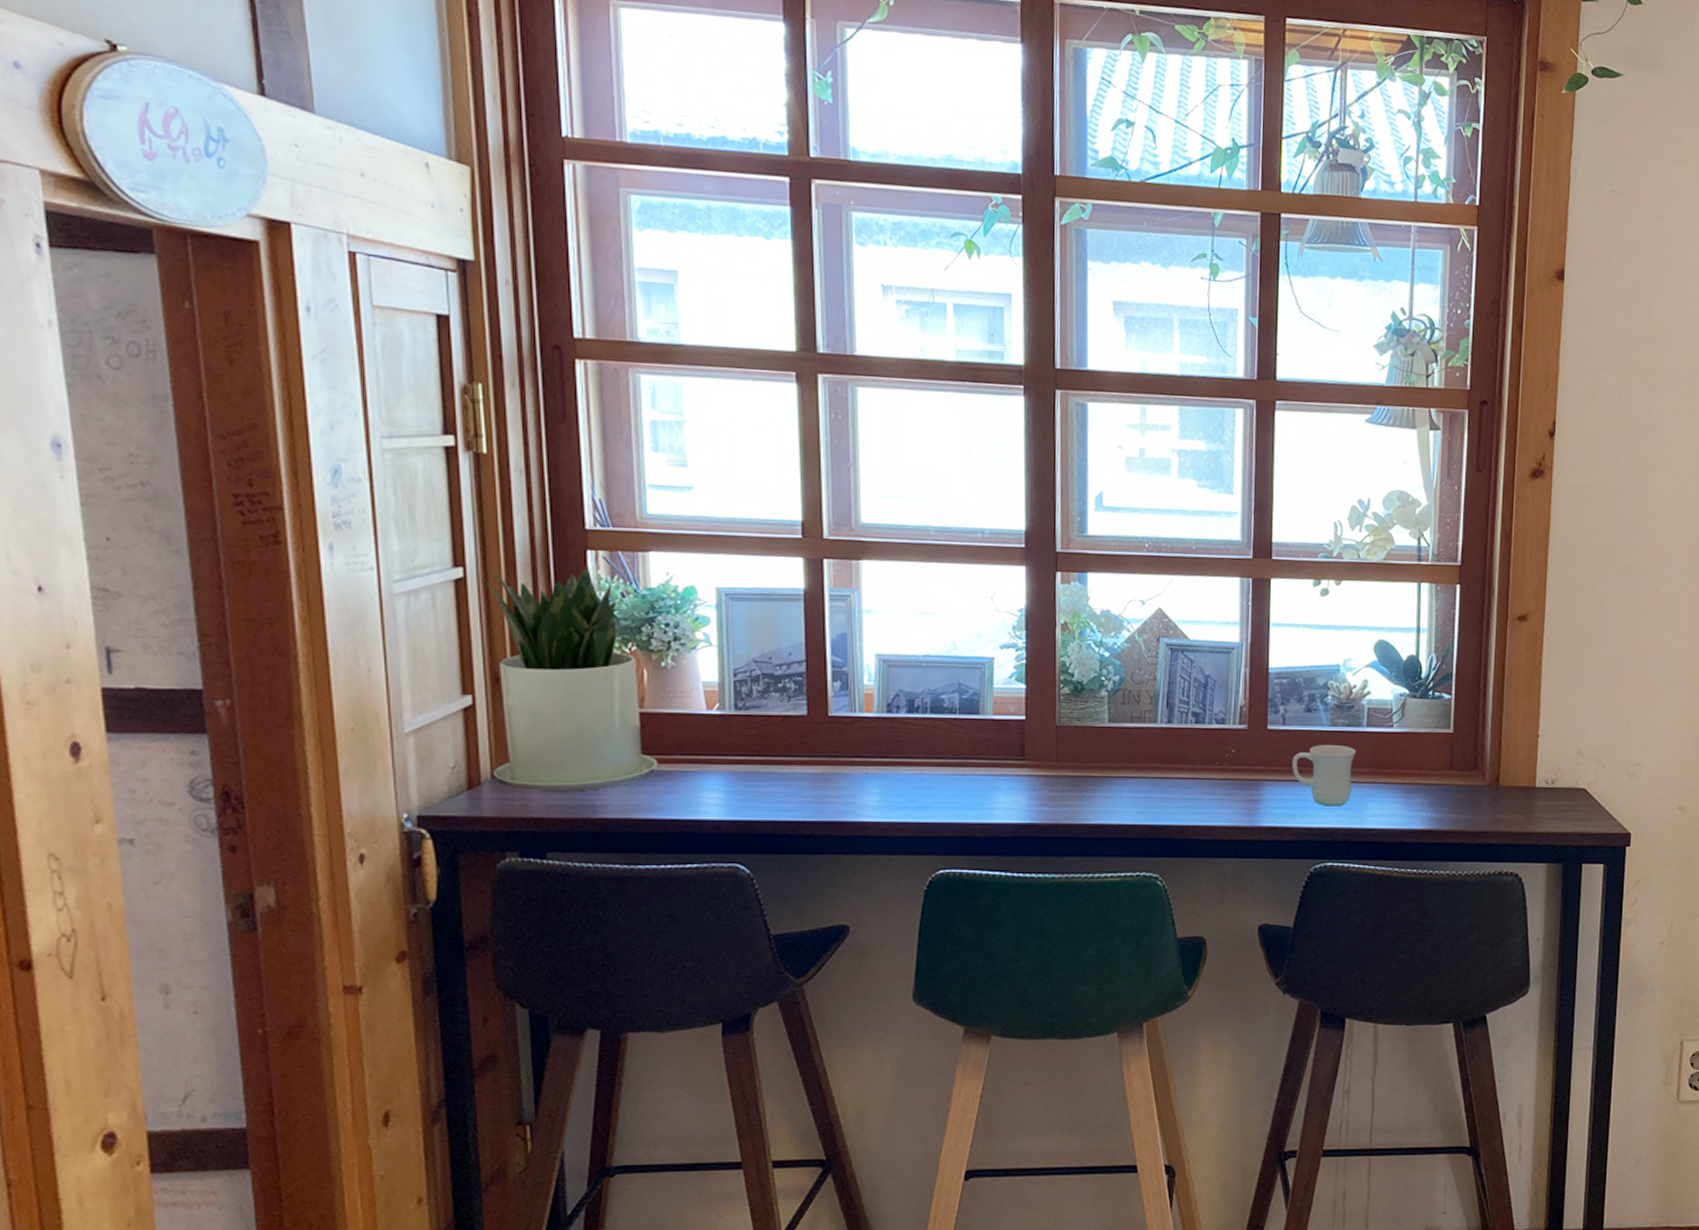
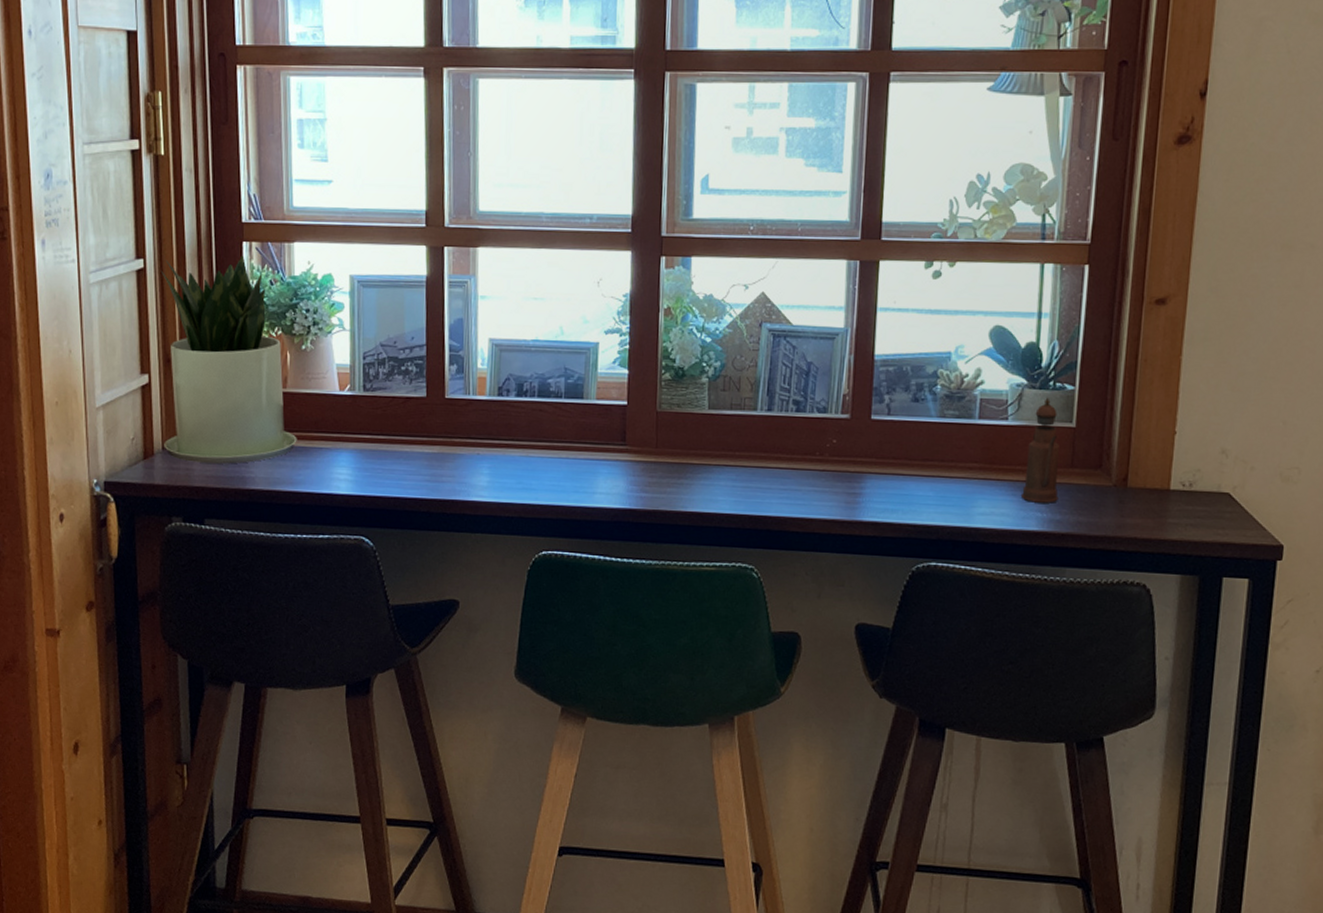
mug: present [1292,745,1357,807] -> none [896,437,967,503]
coffeepot: none [1406,705,1440,803] -> present [1020,397,1059,503]

